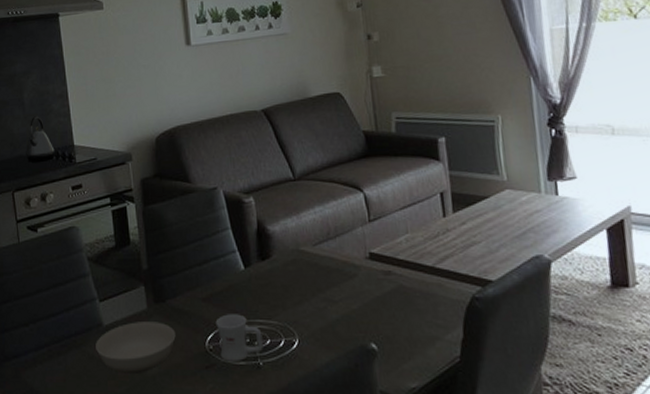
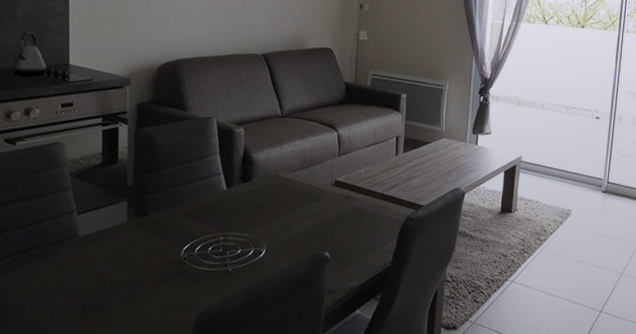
bowl: present [96,322,176,375] -> none [68,233,153,282]
mug: present [215,314,263,363] -> none [193,227,235,269]

